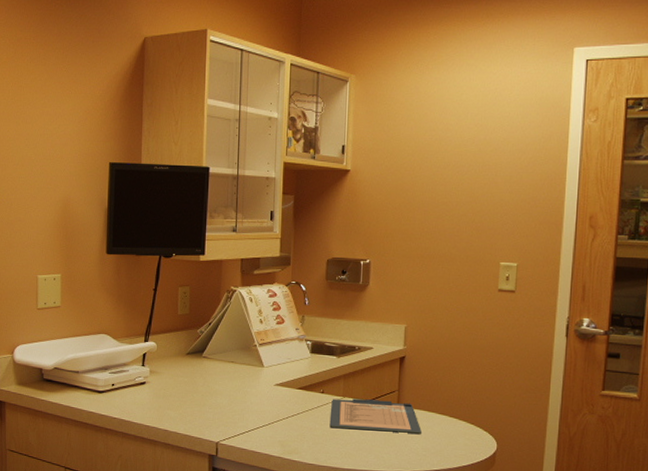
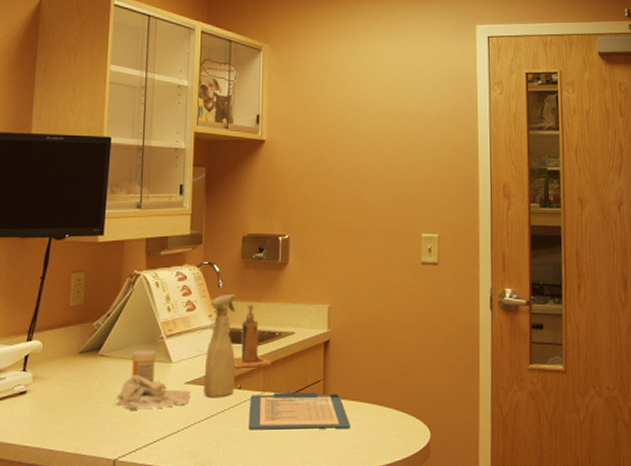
tissue: none [214,375,280,404] -> present [112,375,191,410]
pill bottle: none [229,354,251,382] -> present [131,350,156,382]
spray bottle: none [291,310,320,399] -> present [203,293,236,398]
soap dispenser: none [317,321,351,376] -> present [233,304,271,368]

